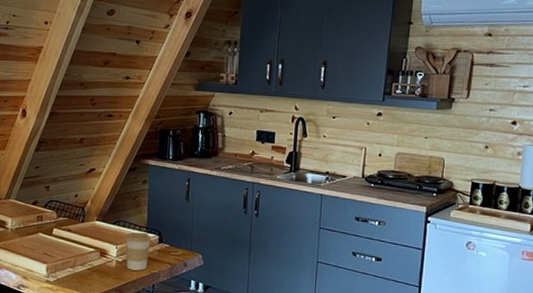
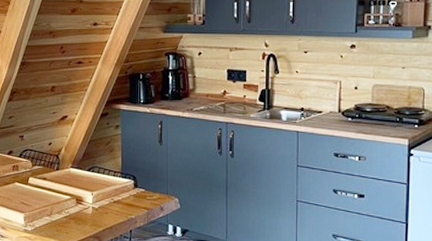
coffee cup: present [125,232,151,271] -> none [100,177,126,217]

